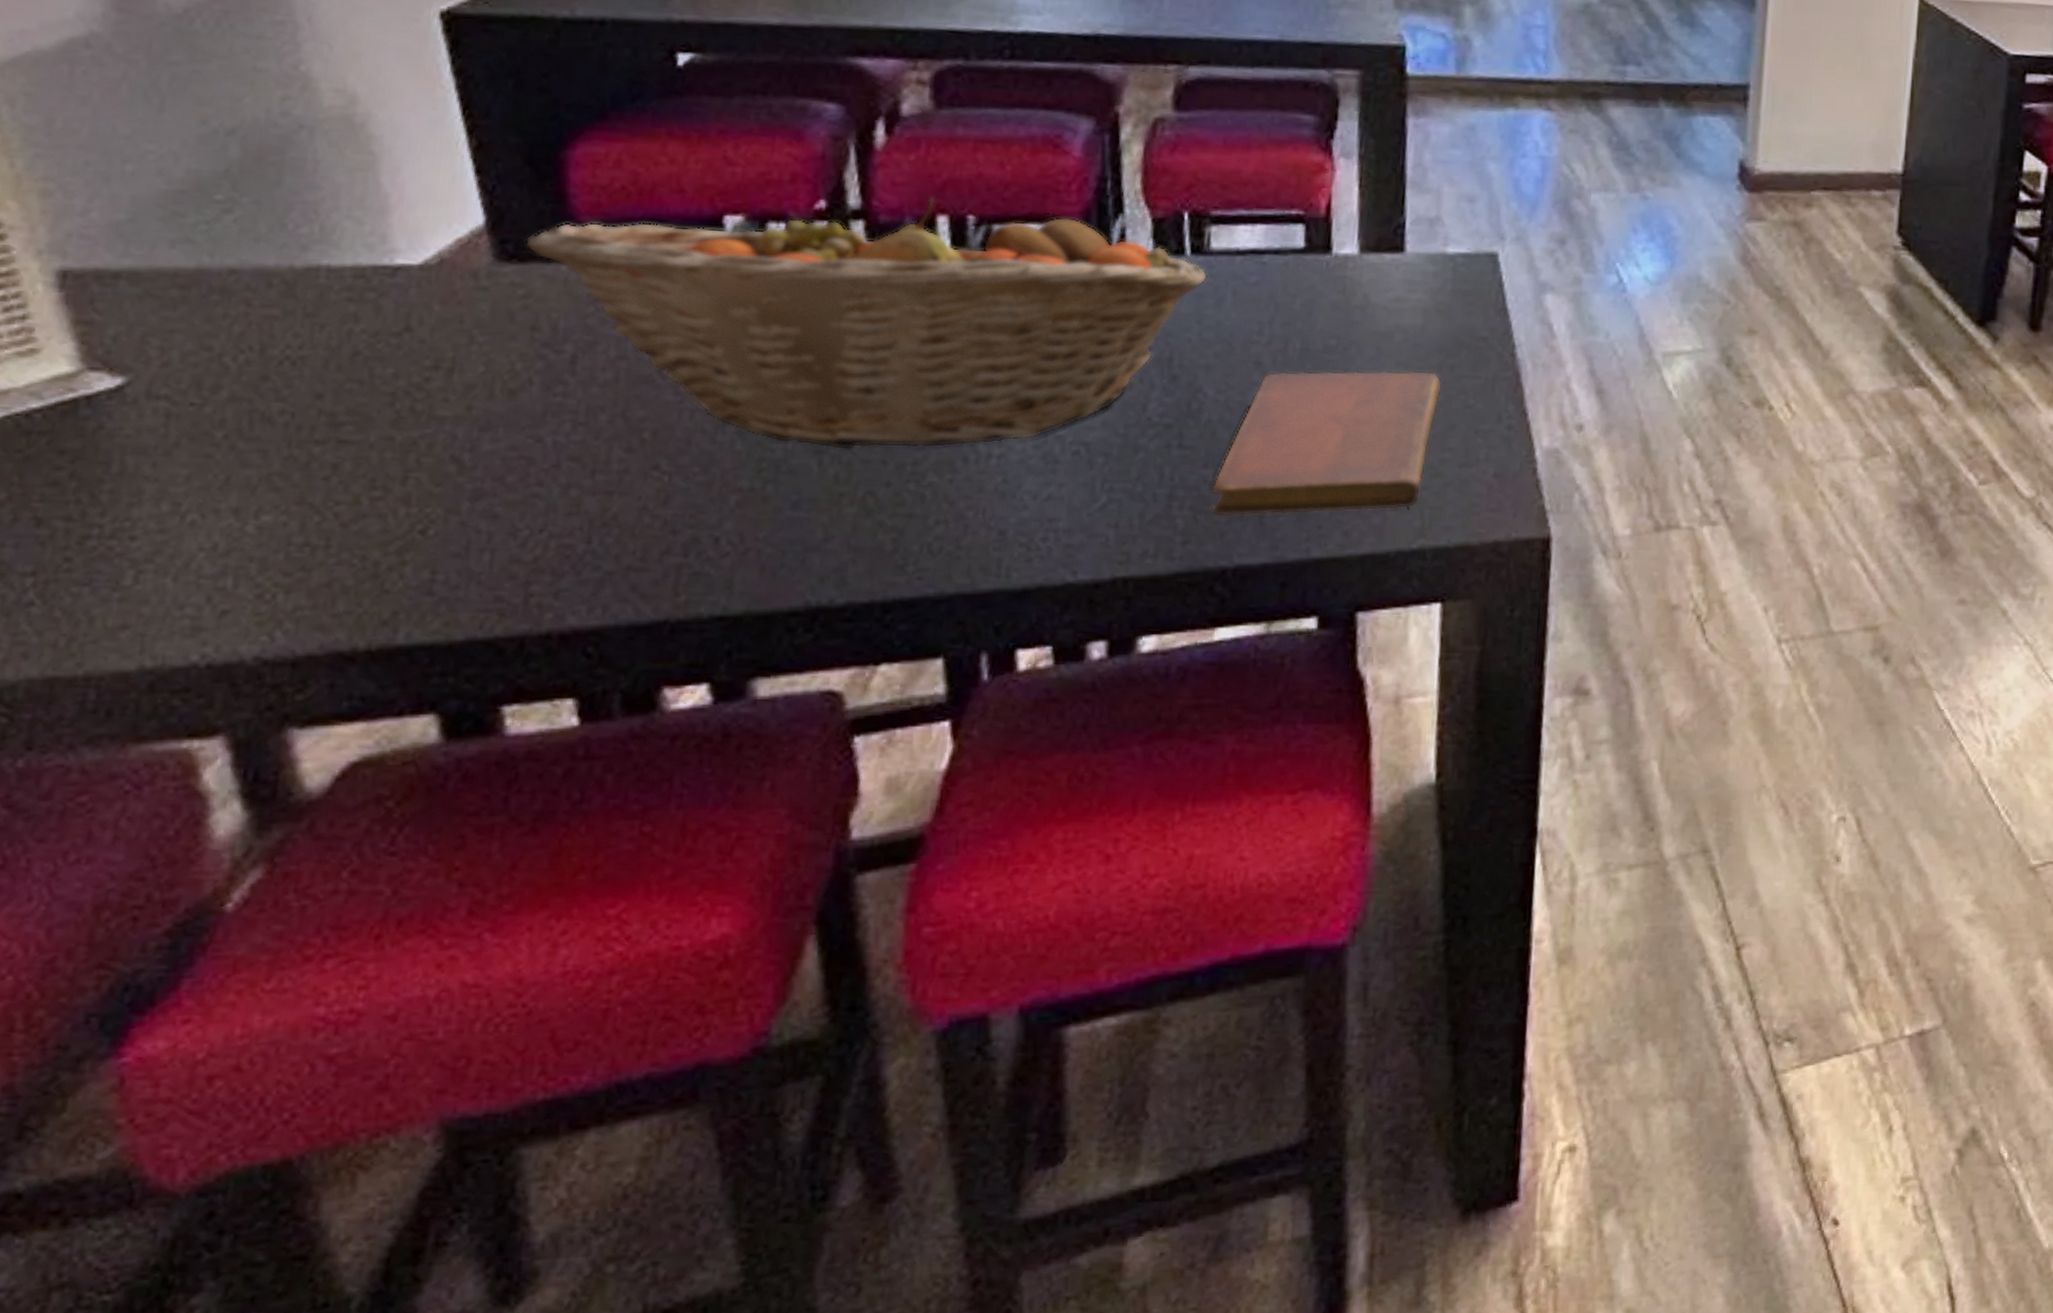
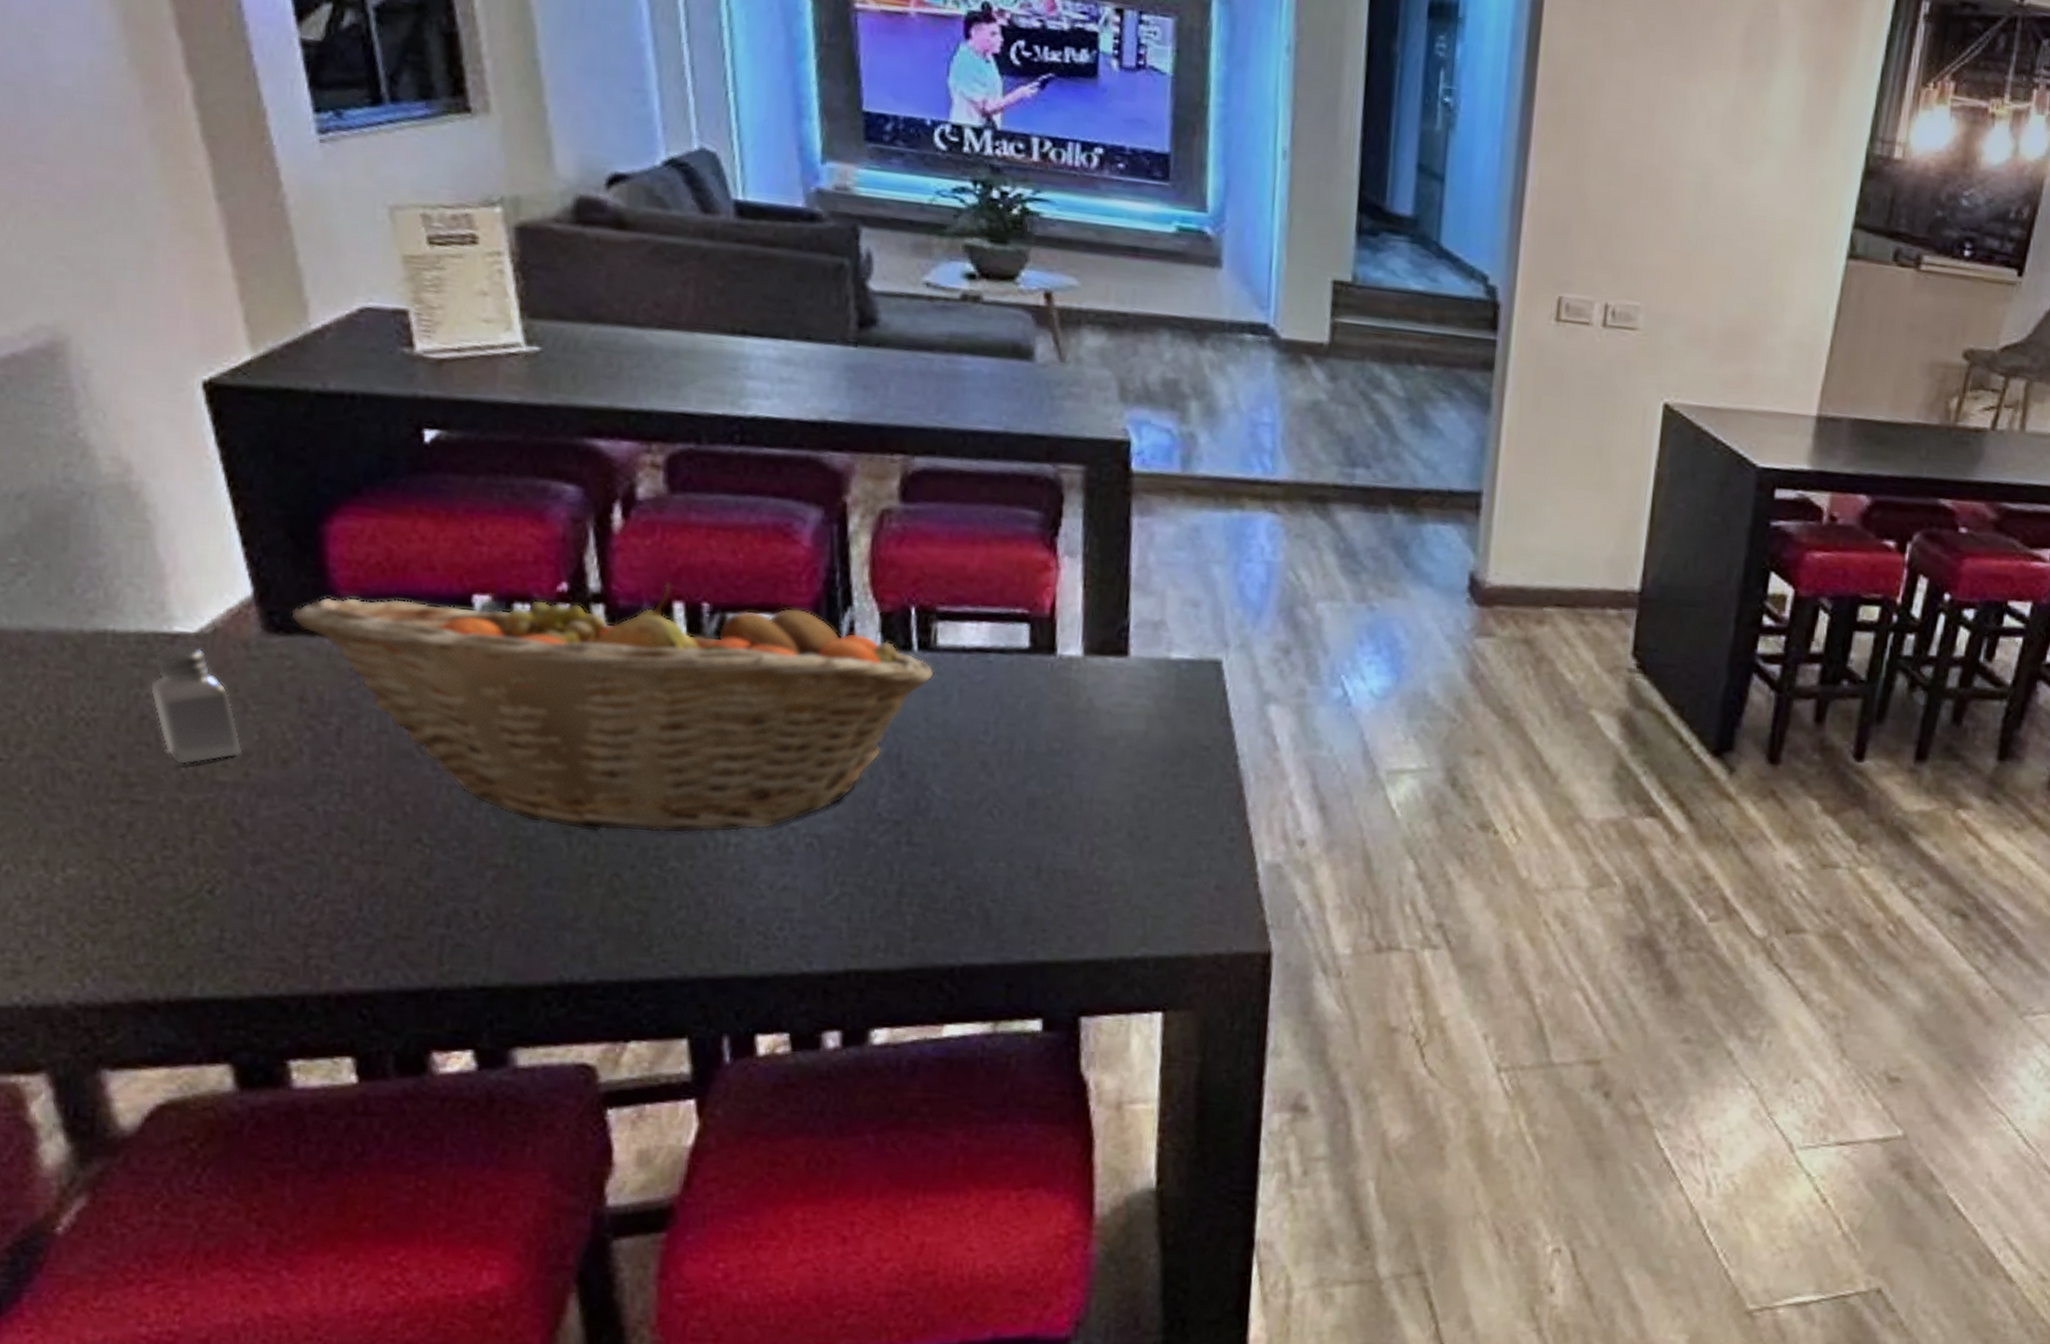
saltshaker: none [366,277,466,401] -> present [150,645,243,765]
notebook: present [1210,371,1442,517] -> none [939,773,1165,917]

